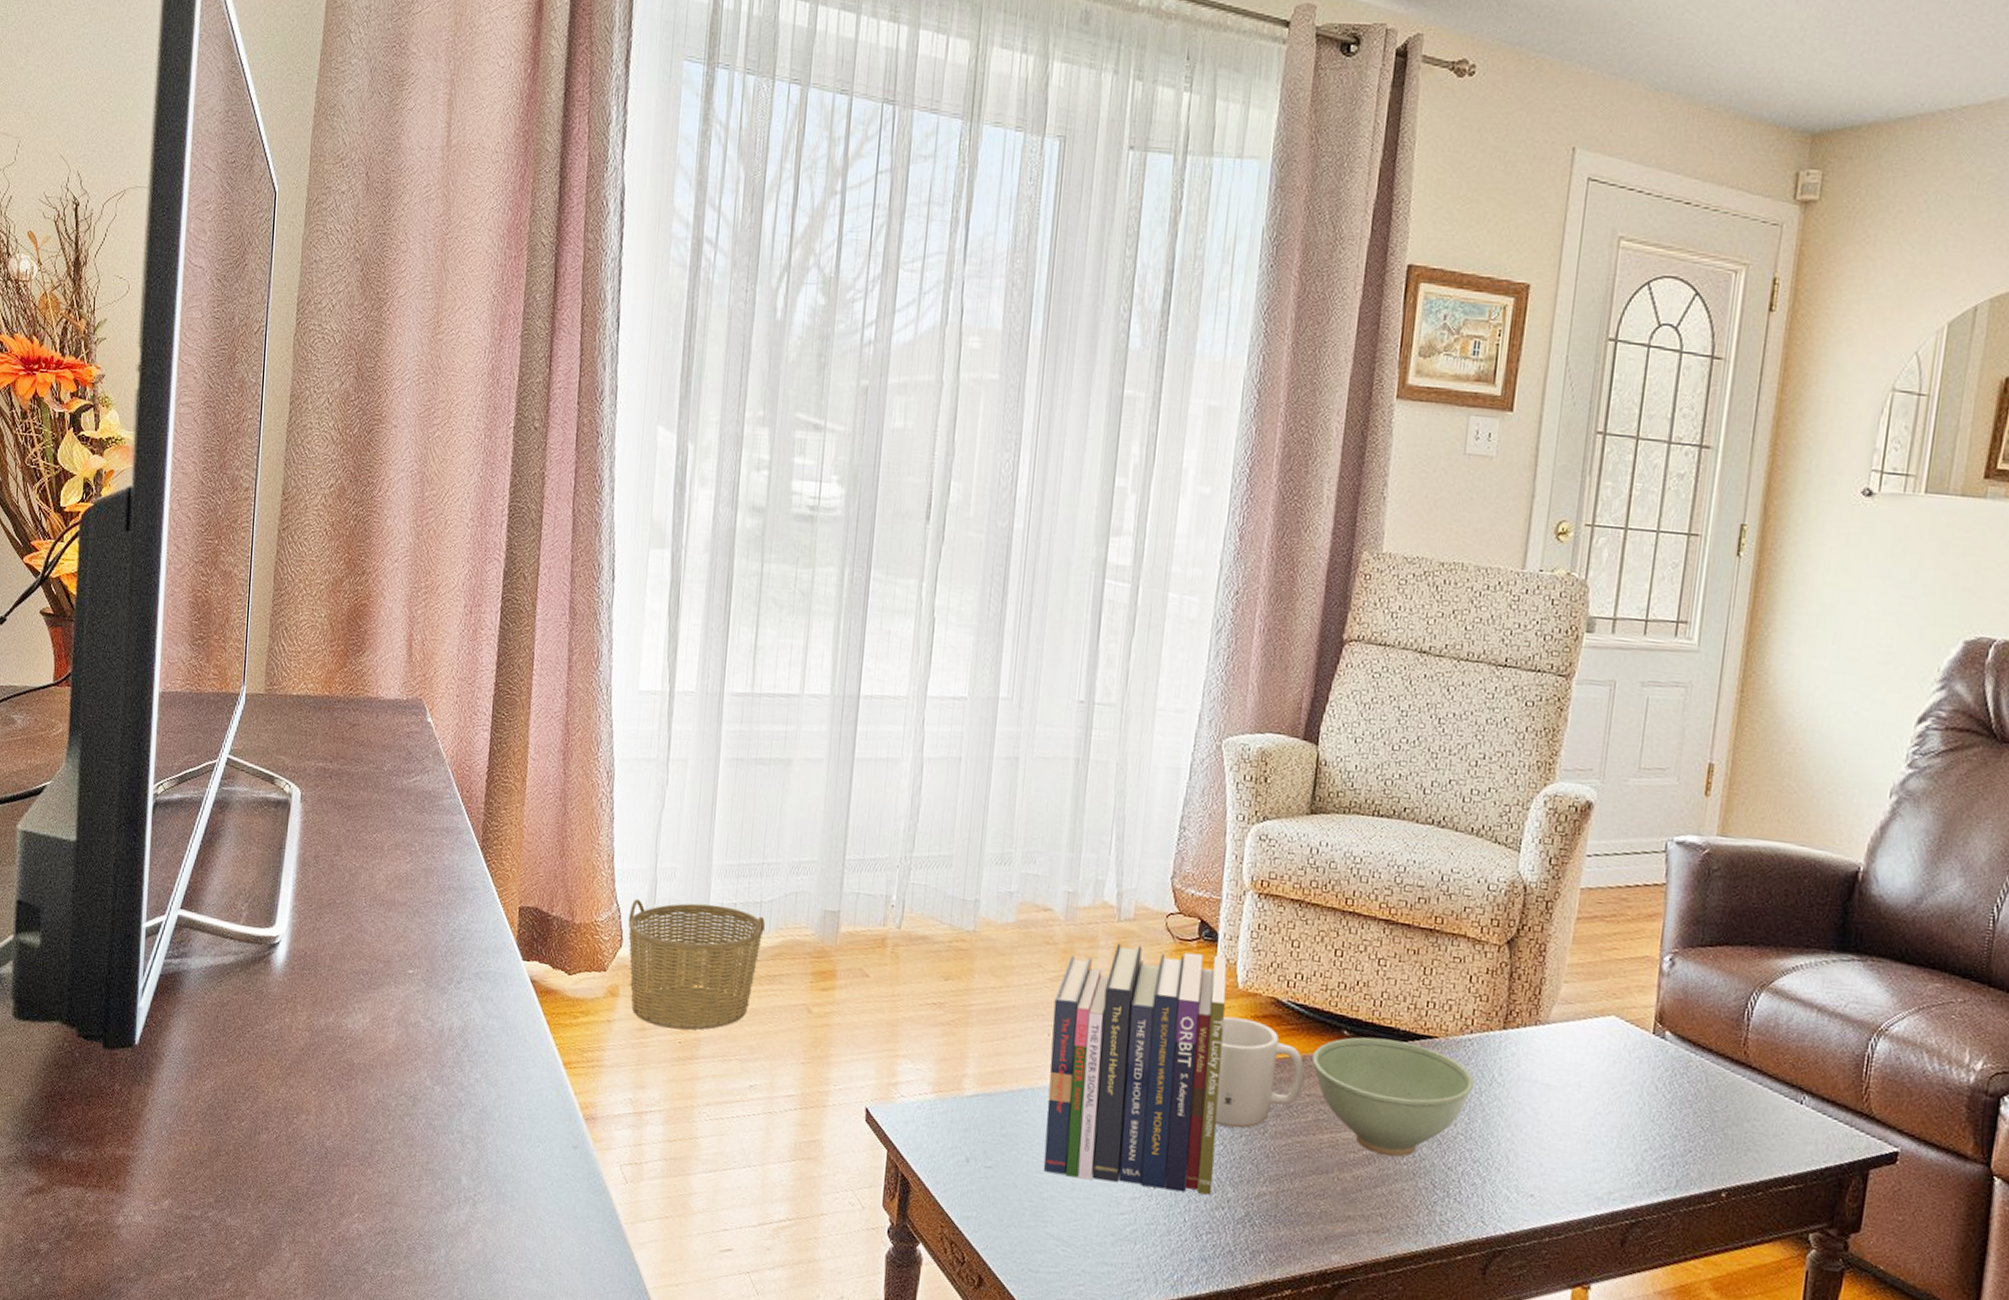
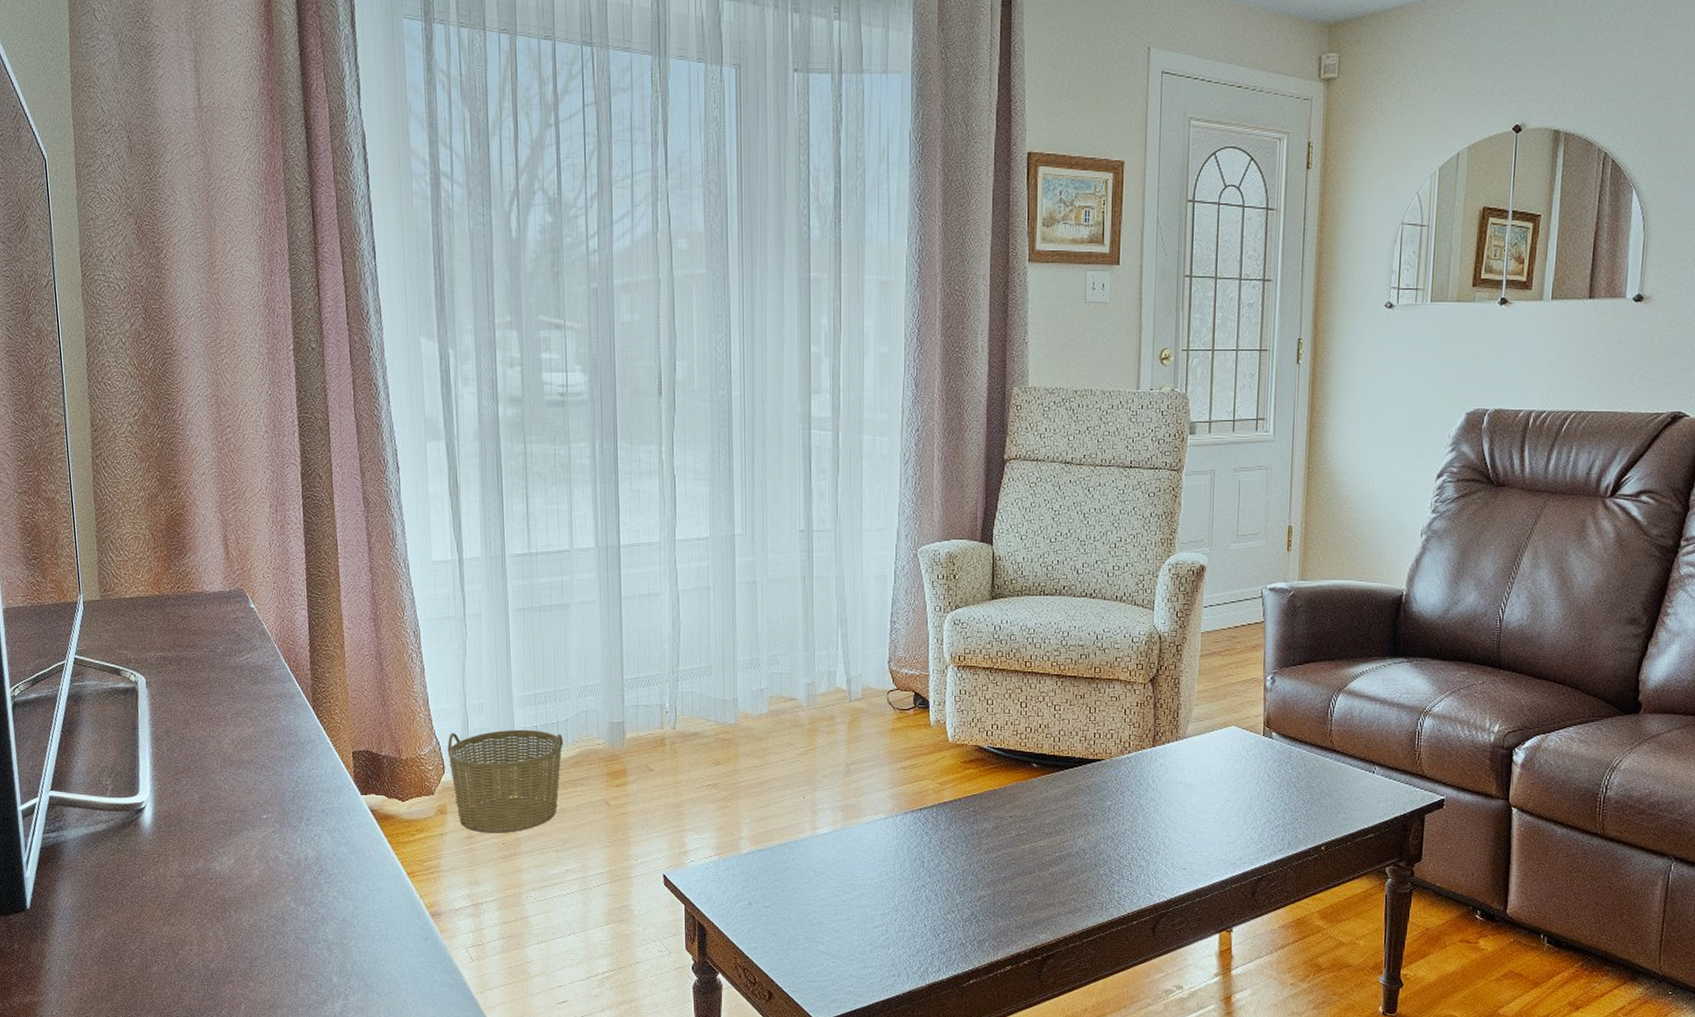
books: present [1043,943,1228,1195] -> none [806,718,944,905]
mug: present [1214,1016,1305,1128] -> none [938,764,1006,849]
bowl: present [1312,1037,1474,1157] -> none [1011,766,1134,855]

